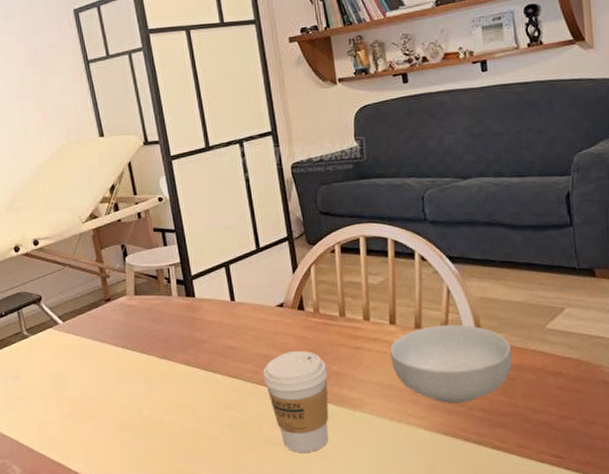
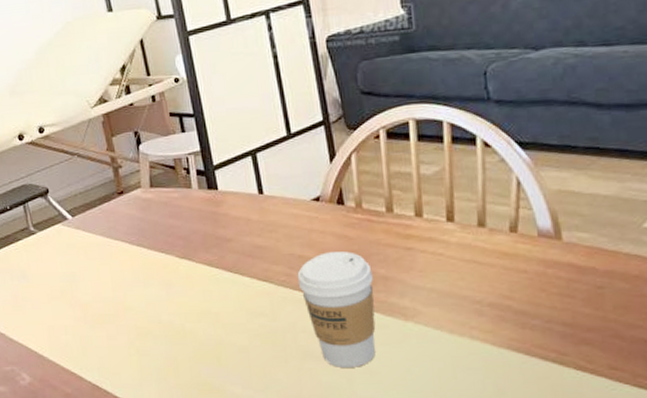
cereal bowl: present [390,324,512,403] -> none [447,222,600,314]

